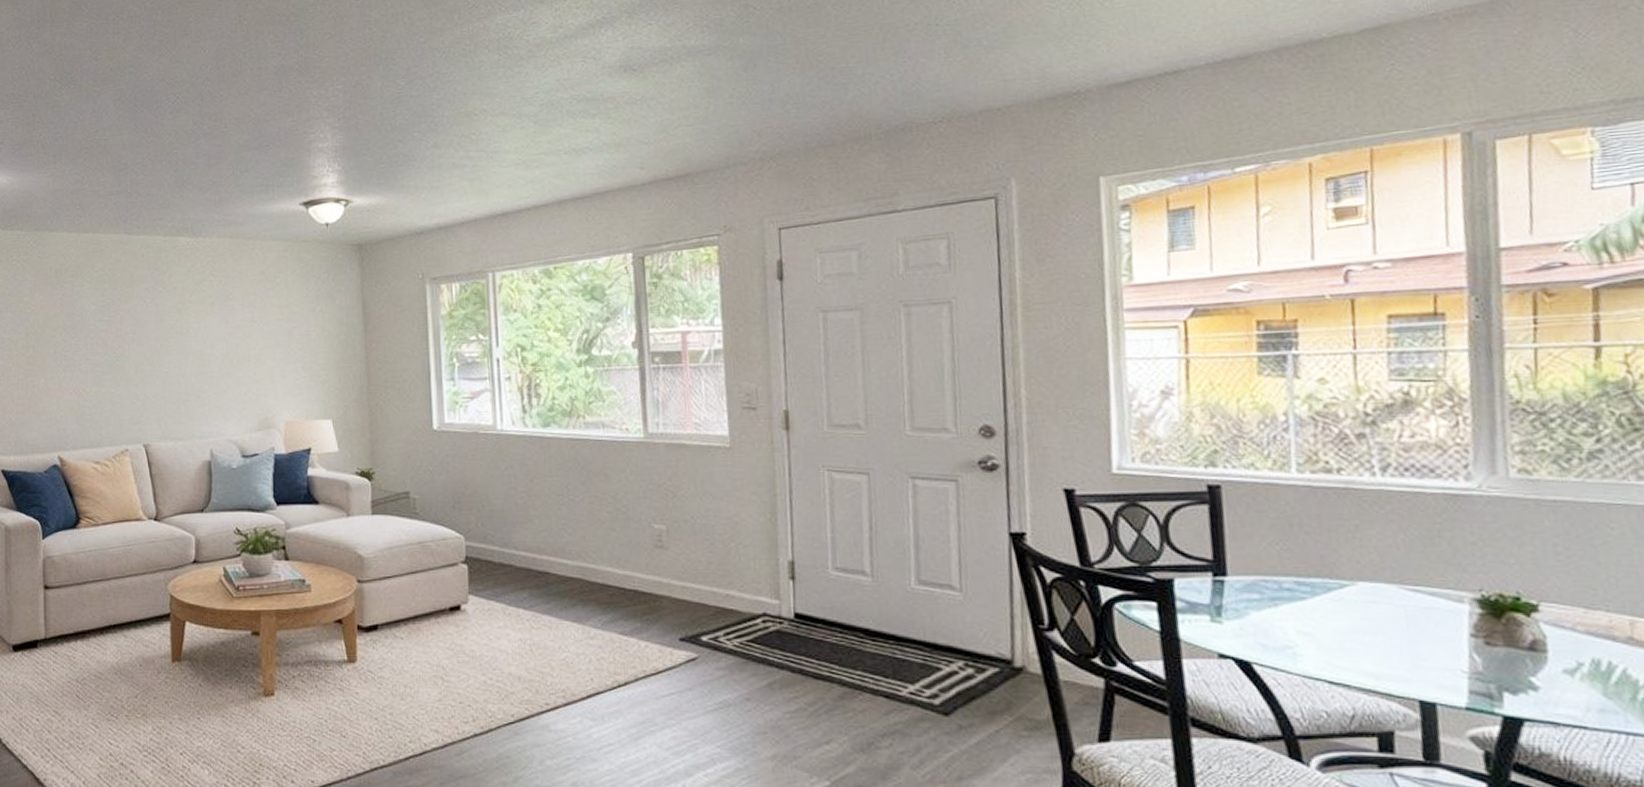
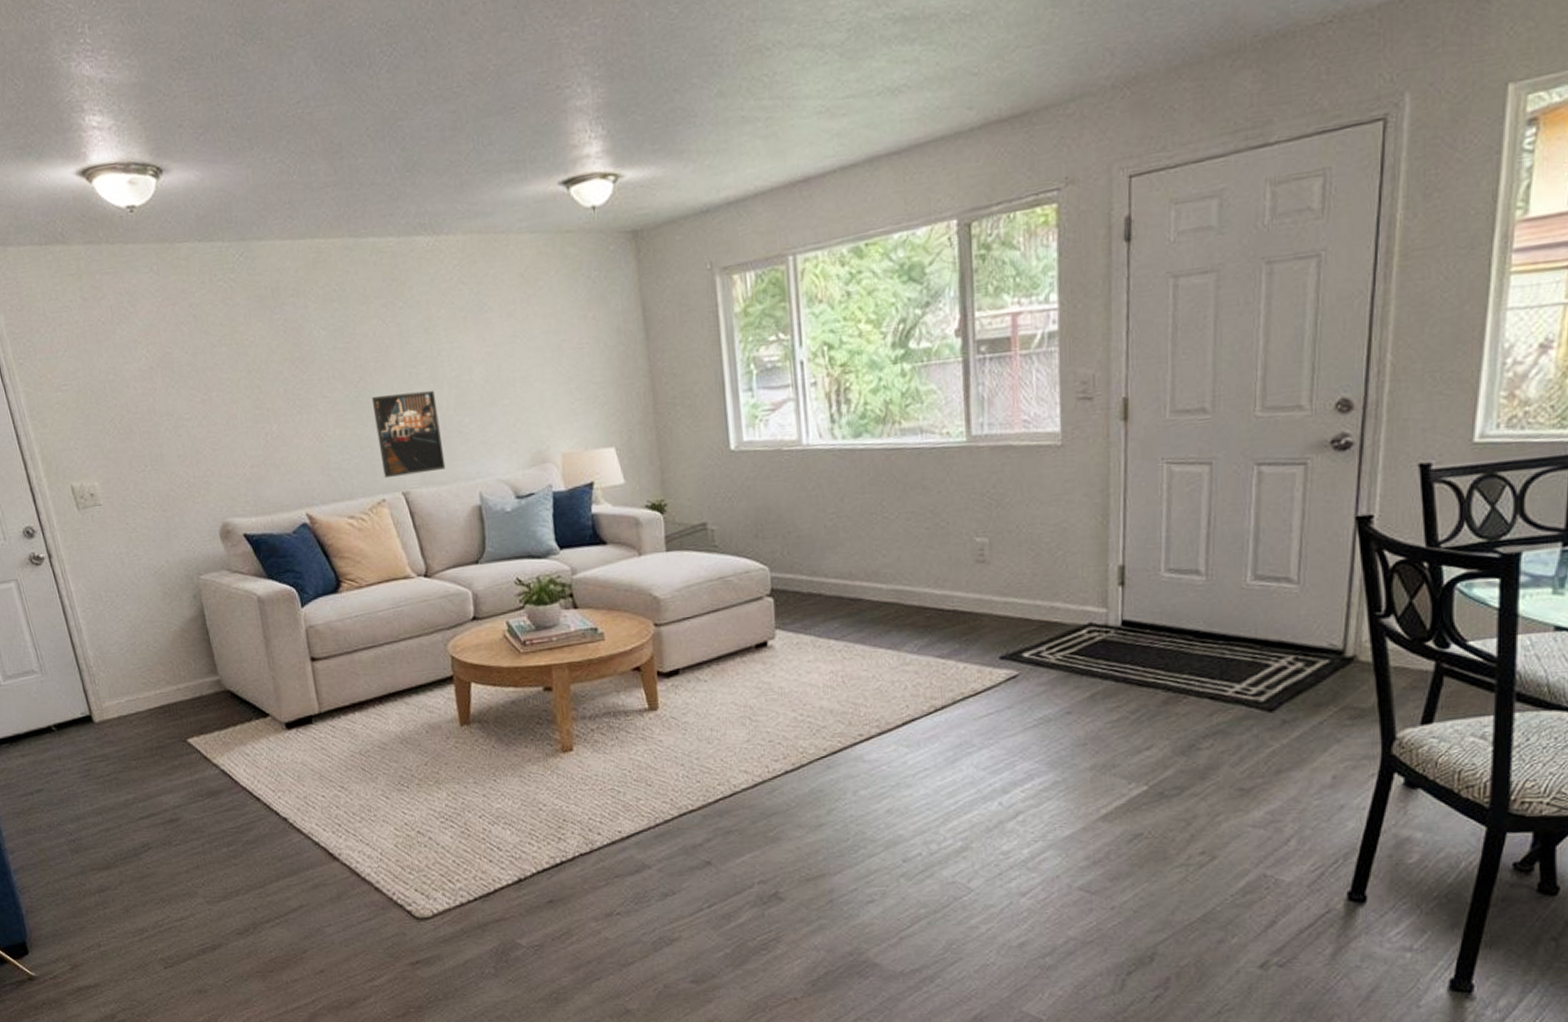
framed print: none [126,360,184,431] -> present [371,390,446,478]

